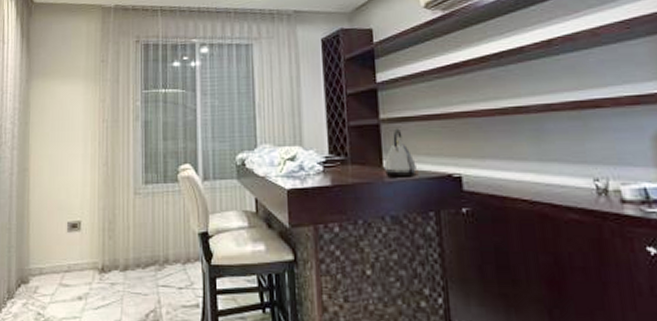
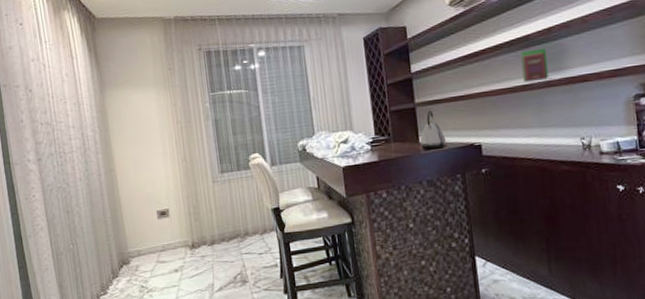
books: none [513,64,550,103] -> present [521,49,549,82]

